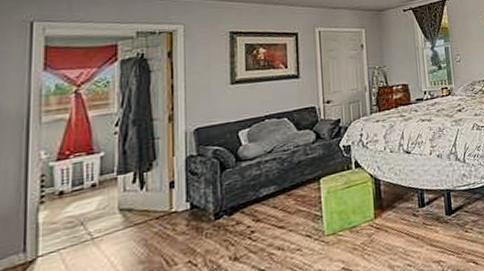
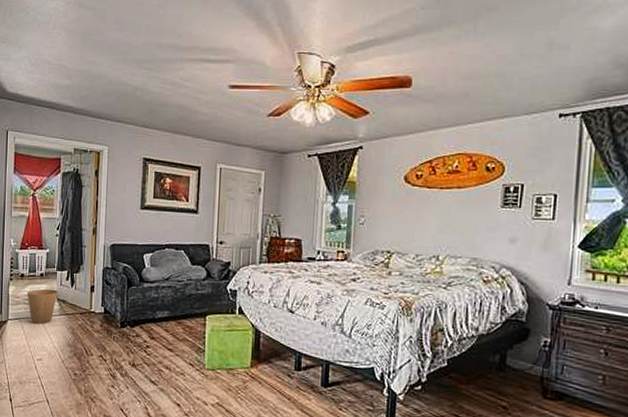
trash can: none [69,199,120,251] -> present [26,289,58,324]

